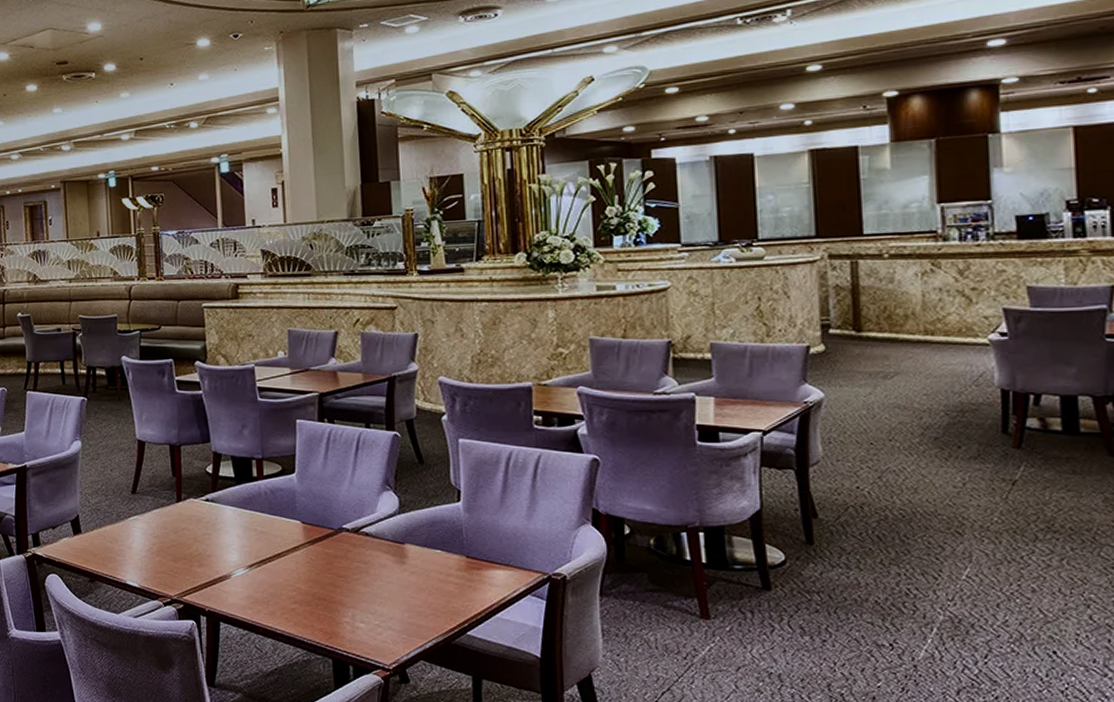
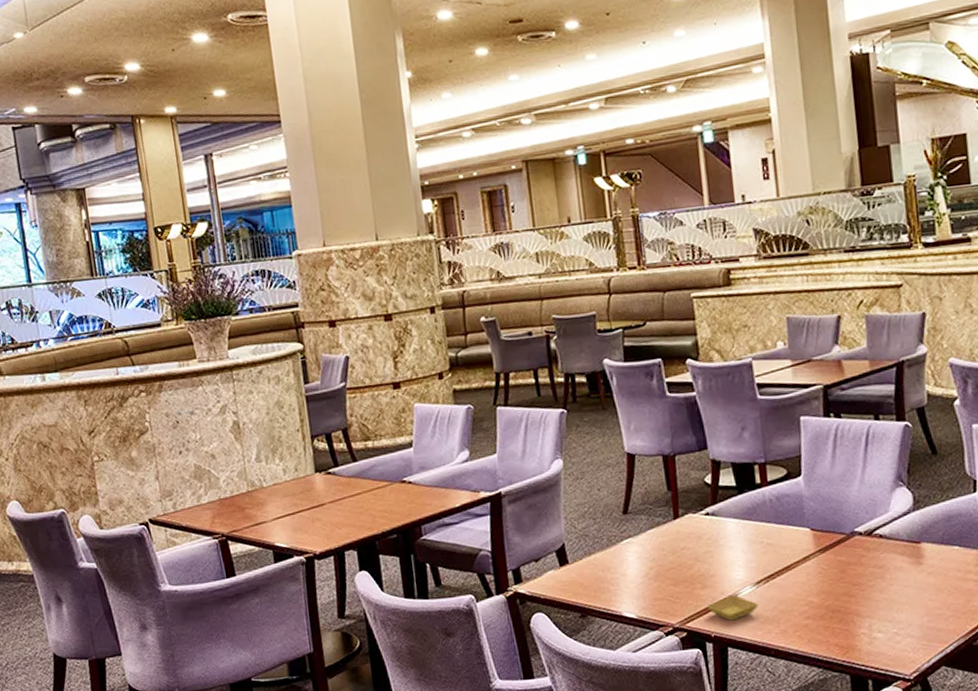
saucer: none [202,576,250,598] -> present [706,595,759,621]

